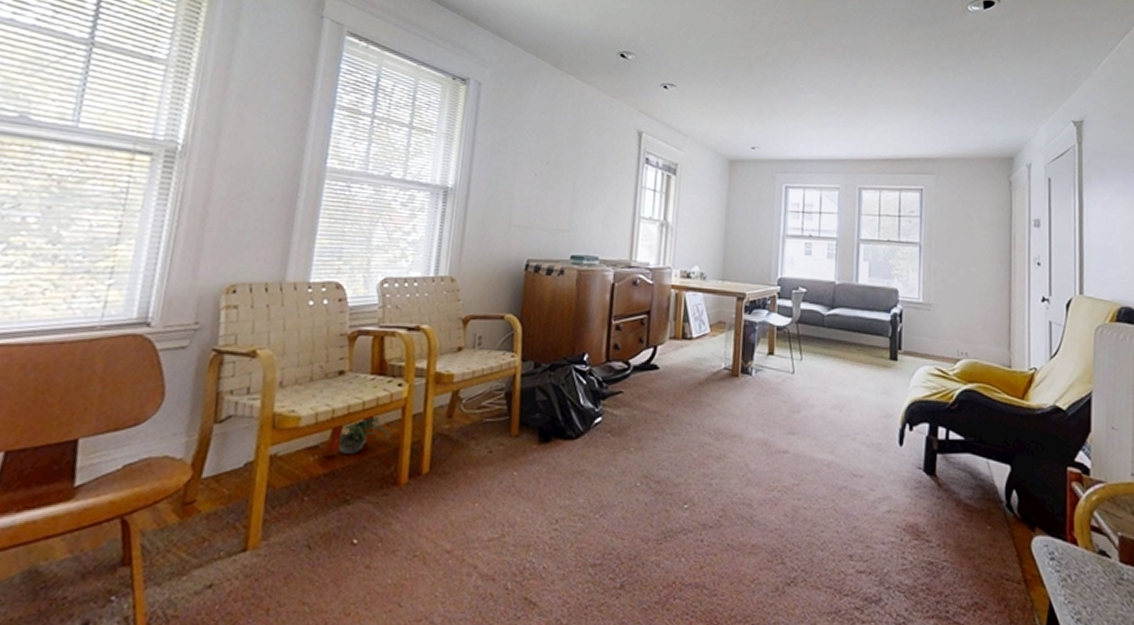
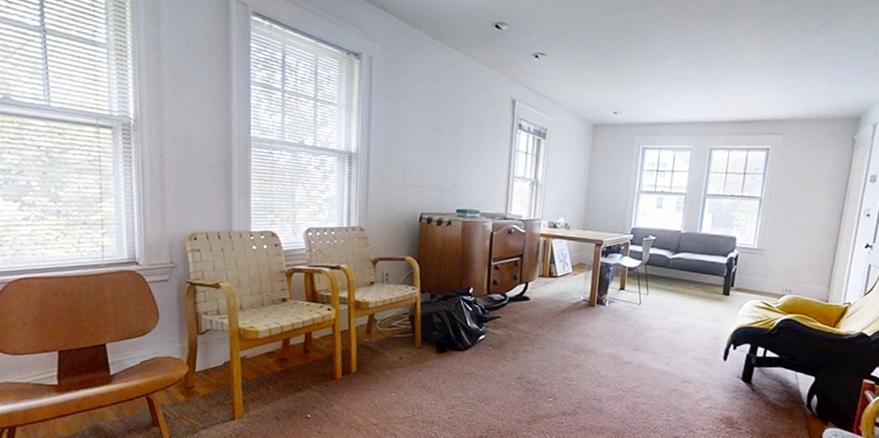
potted plant: present [335,414,390,455] -> none [286,330,325,359]

